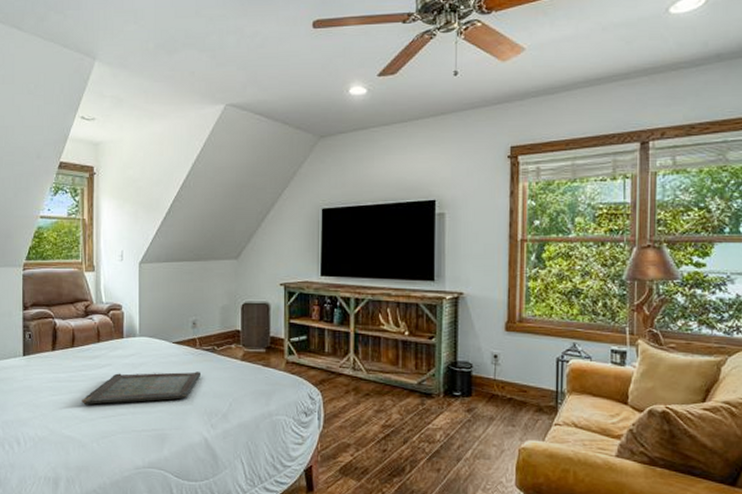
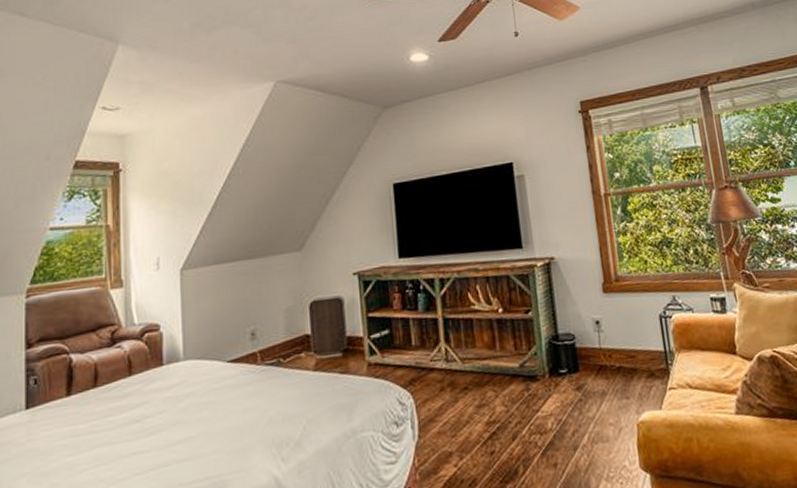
serving tray: present [82,372,202,405] -> none [109,393,266,461]

